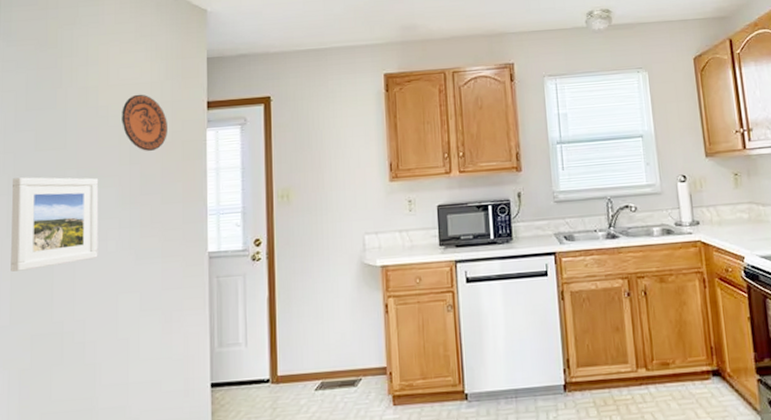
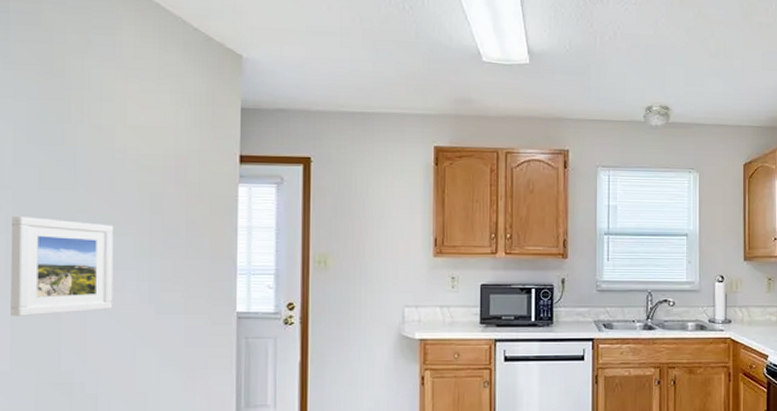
decorative plate: present [122,94,167,151] -> none [141,139,194,202]

